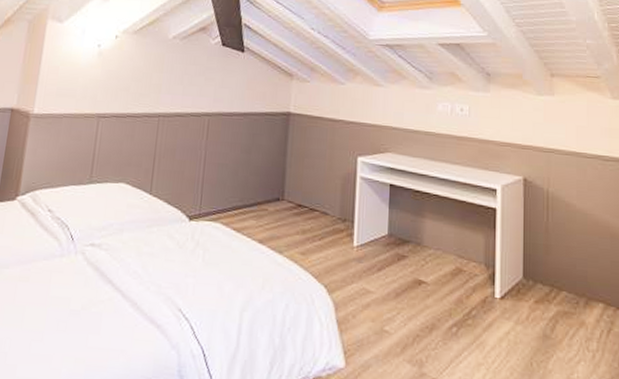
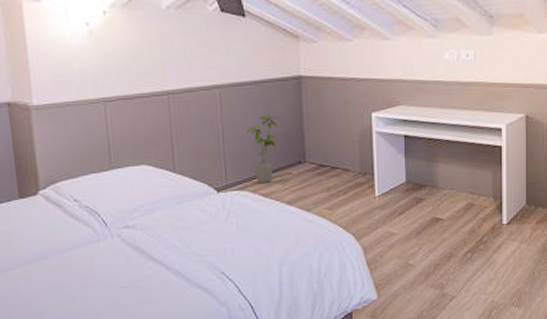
house plant: none [228,147,265,217] -> present [247,115,283,183]

